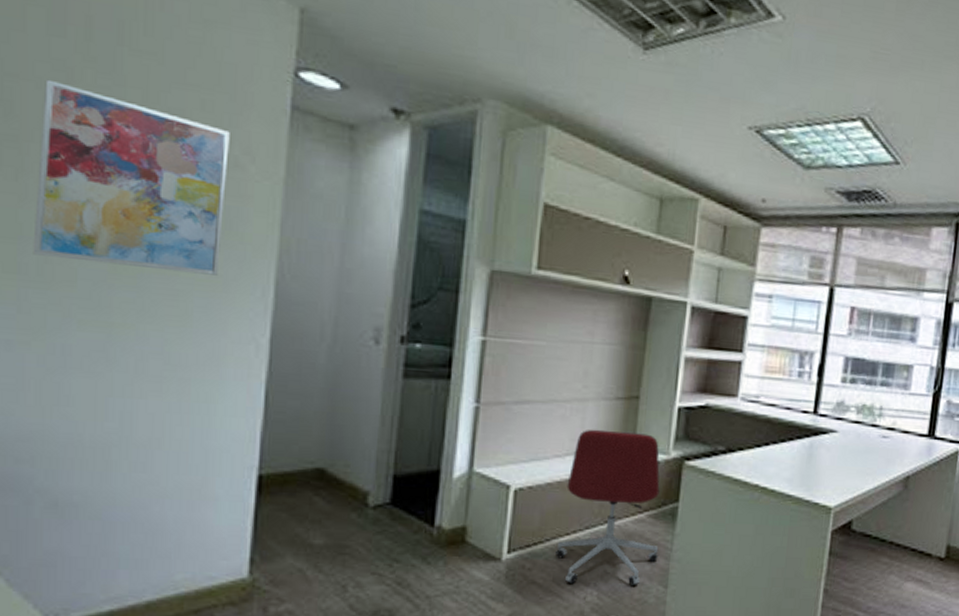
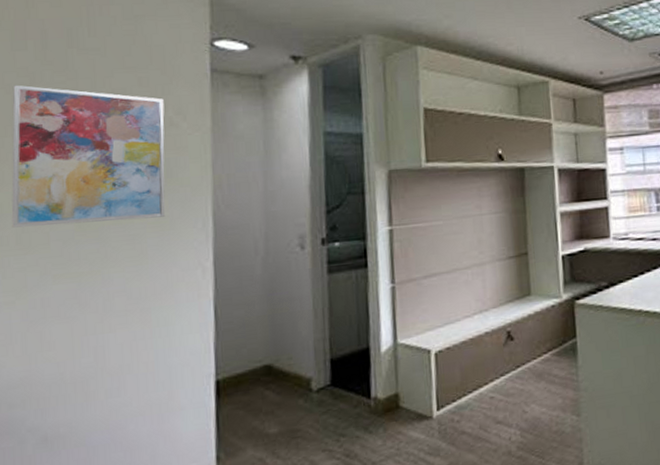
office chair: present [556,429,660,586] -> none [478,283,567,428]

